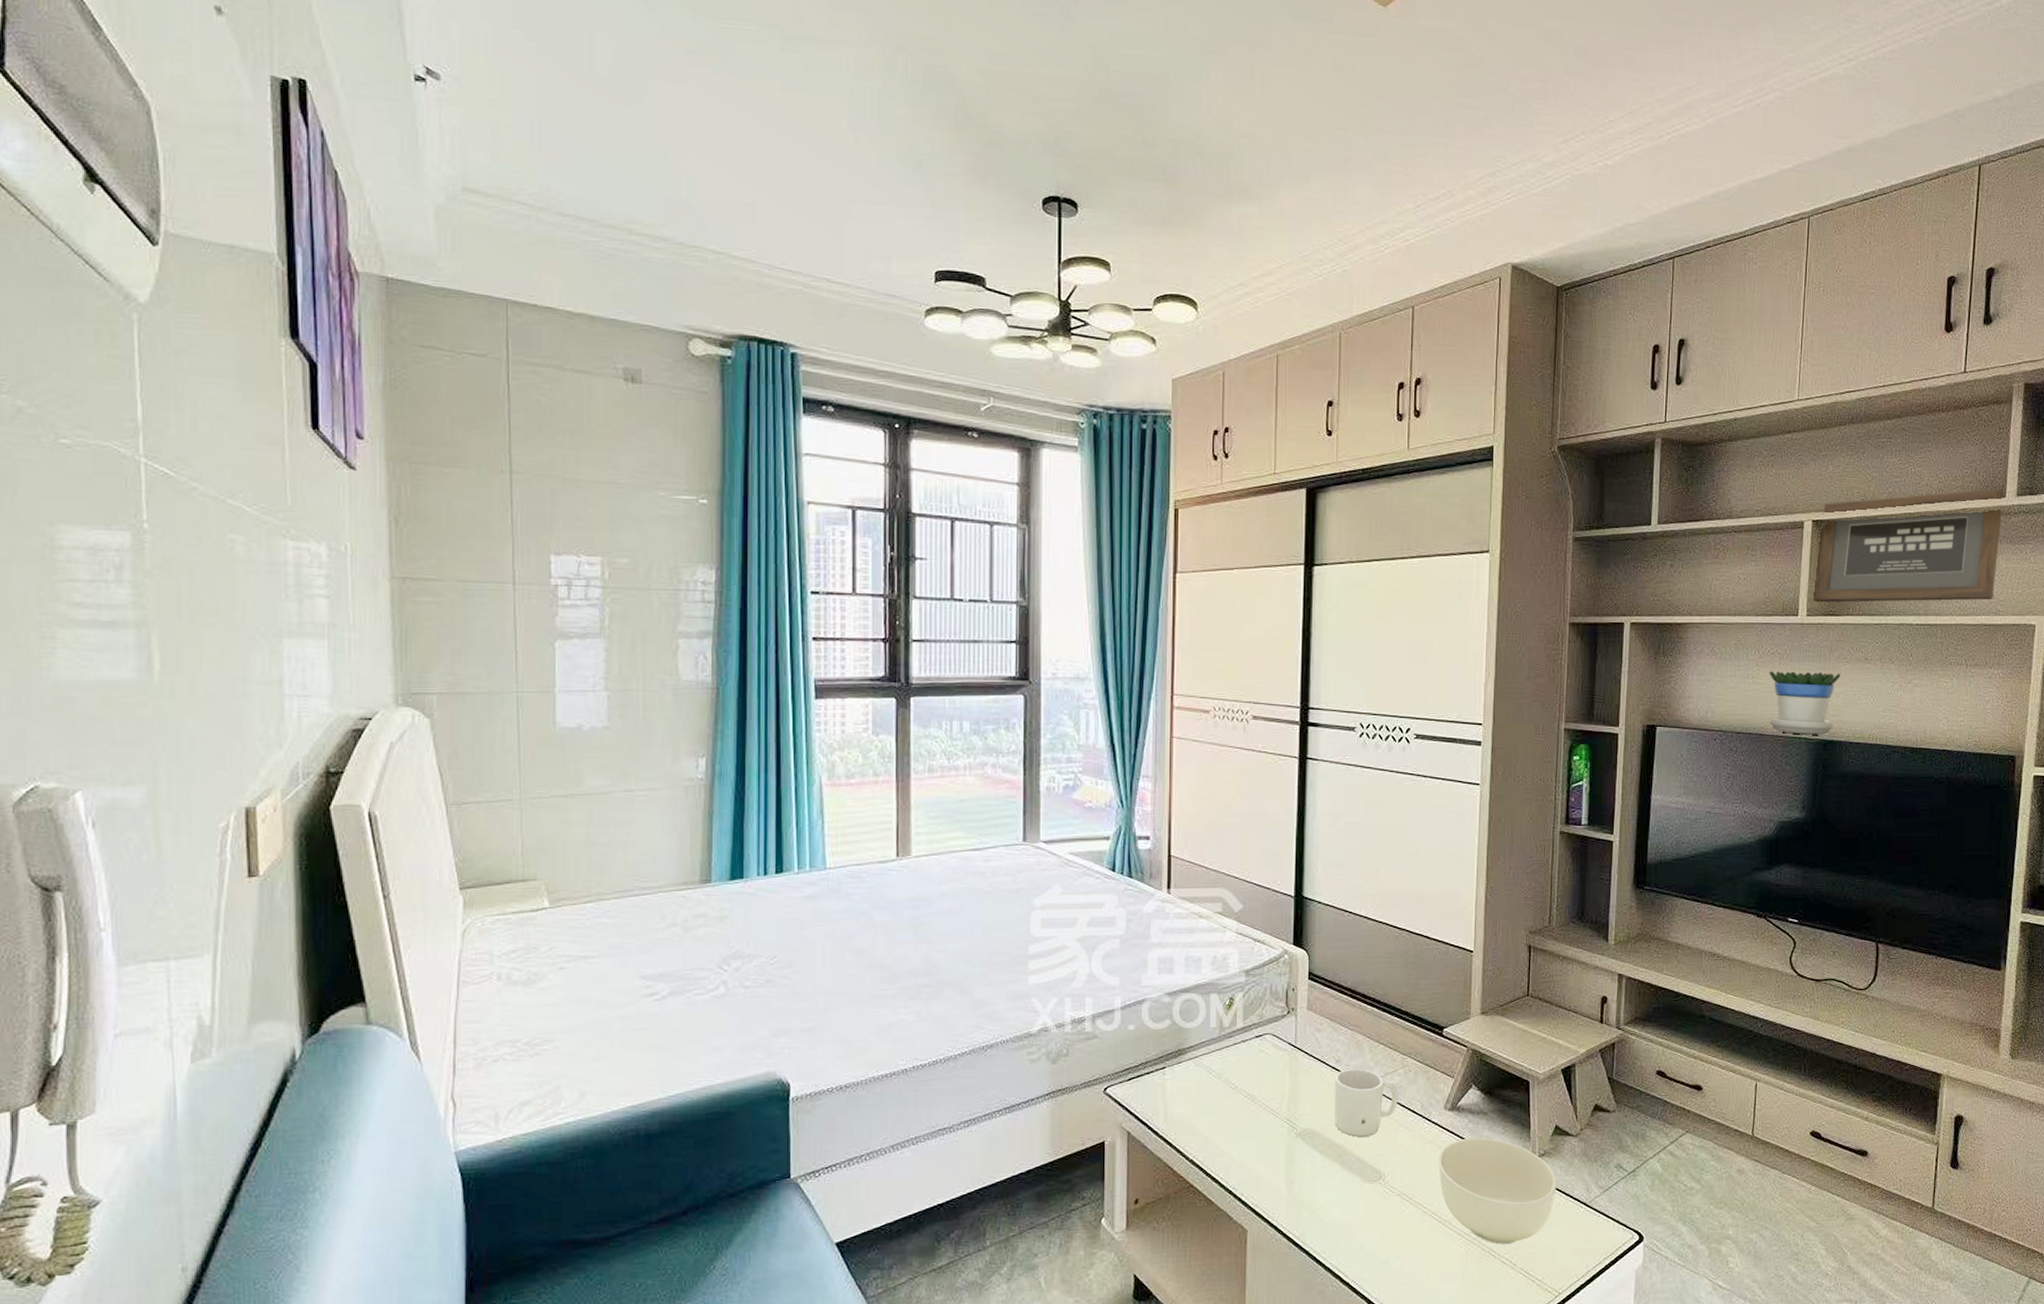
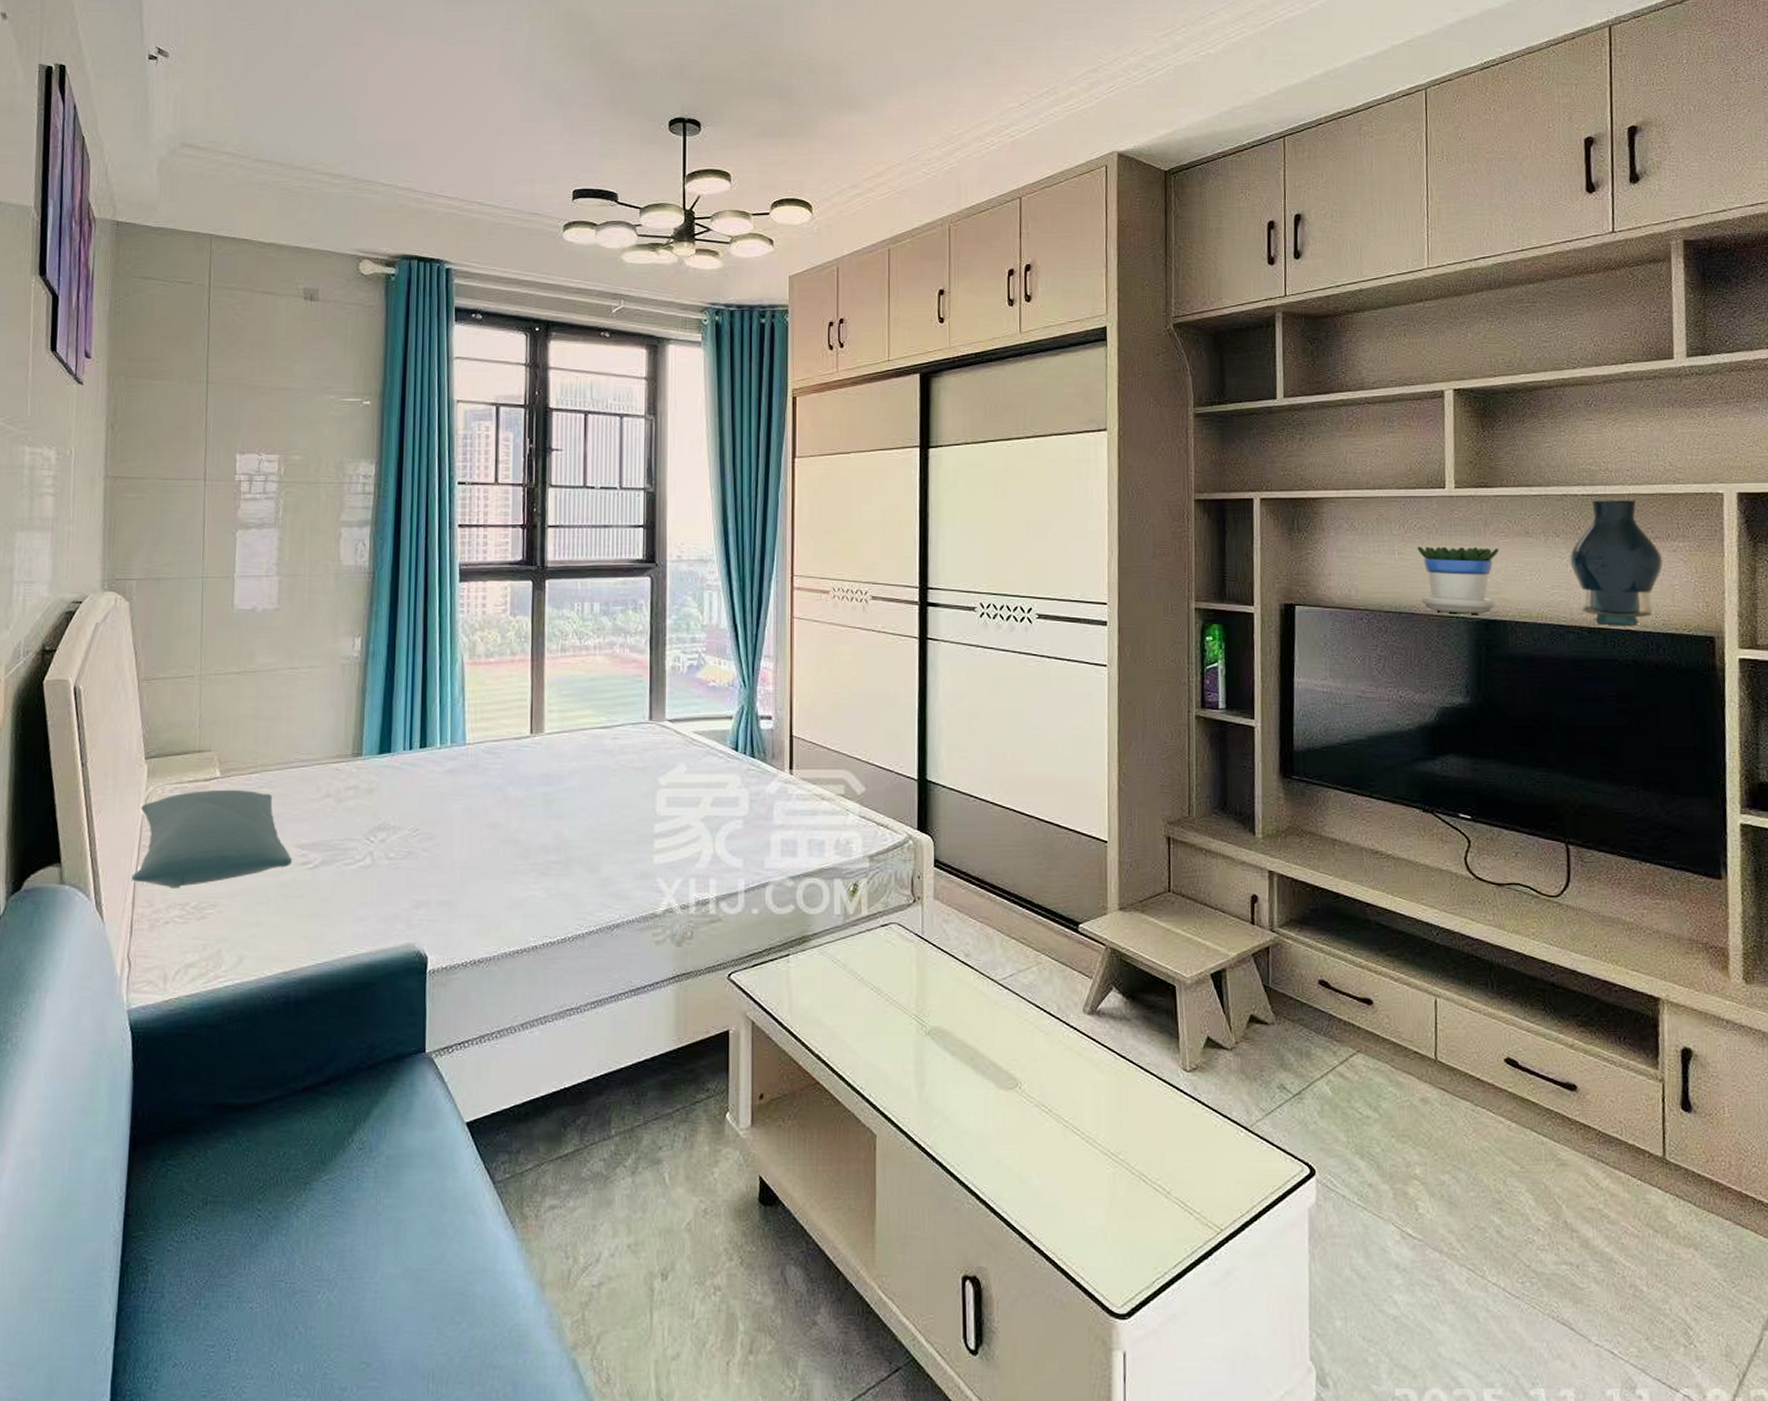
pillow: none [451,920,636,1025] -> present [131,789,292,888]
mug: present [1334,1067,1398,1138] -> none [964,963,1033,1040]
bowl: present [1438,1137,1557,1244] -> none [1079,1046,1213,1168]
picture frame: present [1814,488,2004,603] -> none [1462,349,1671,474]
vase: none [1901,629,1980,746] -> present [1570,500,1663,626]

